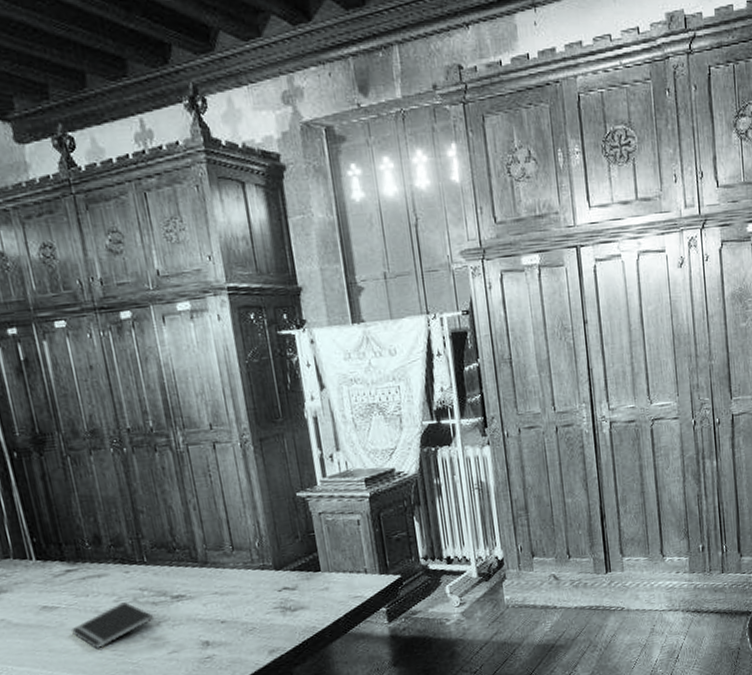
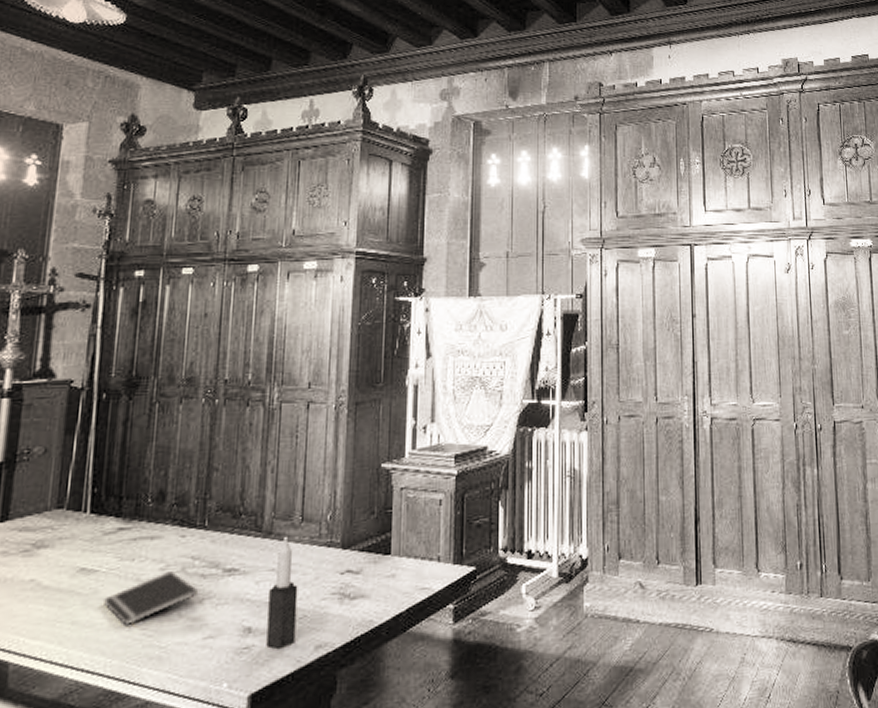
candle: none [217,563,250,656] -> present [266,536,298,649]

